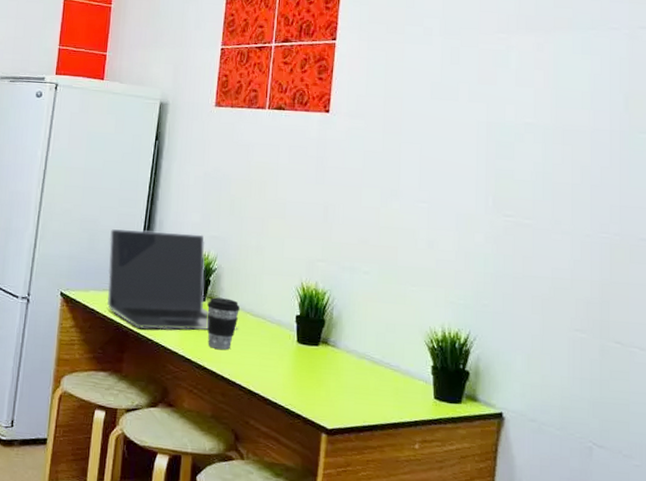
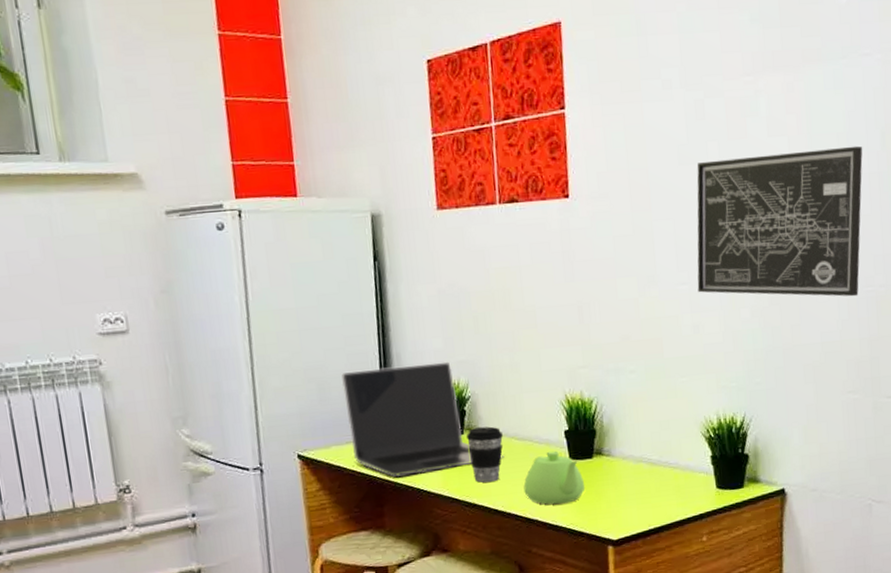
teapot: none [251,332,307,384] -> present [523,450,585,505]
wall art: none [436,99,606,240] -> present [697,145,863,297]

